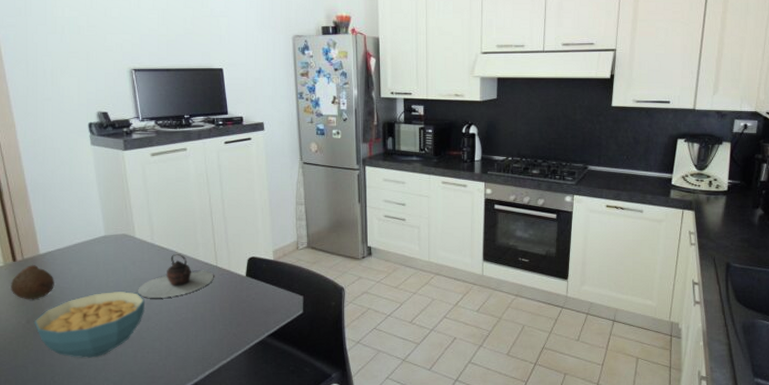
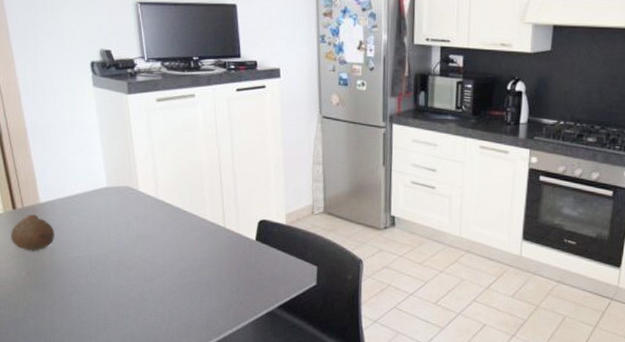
cereal bowl: present [34,290,146,358] -> none [34,247,149,317]
teapot: present [138,254,214,298] -> none [141,211,221,258]

